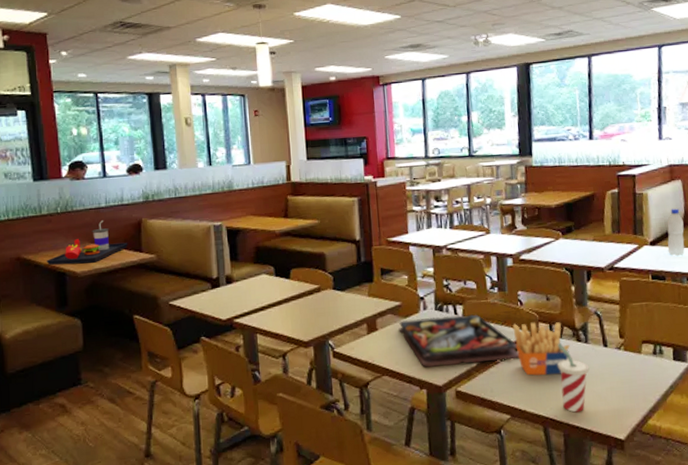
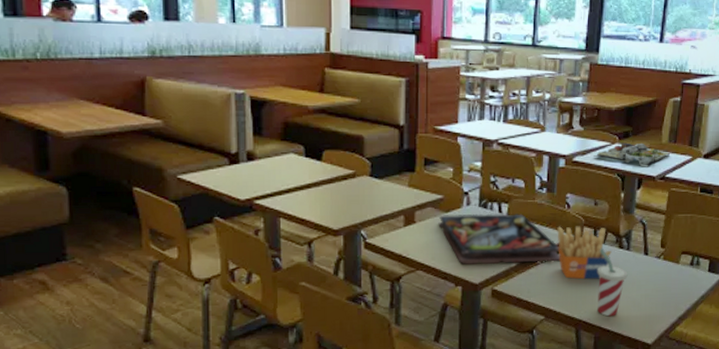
food tray: present [46,220,128,265] -> none [21,74,128,123]
food tray: none [538,236,615,260] -> present [593,142,670,167]

